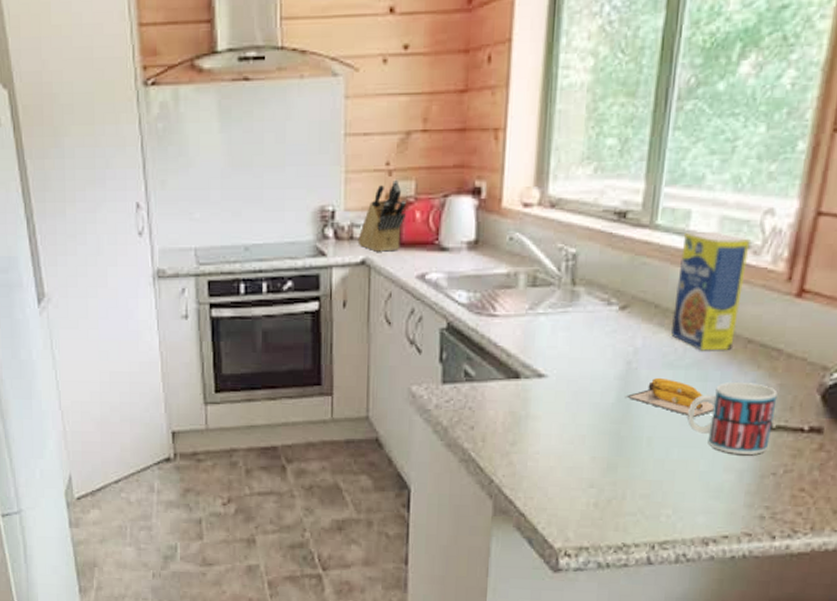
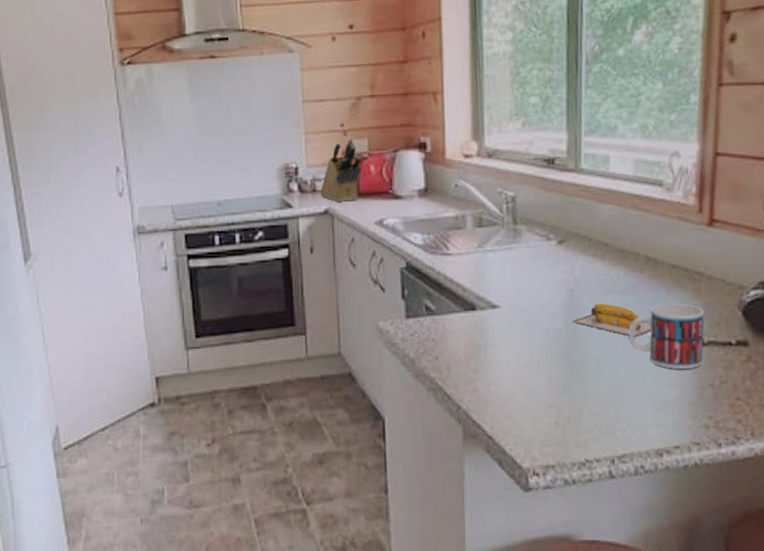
legume: present [671,231,750,351] -> none [605,172,663,277]

